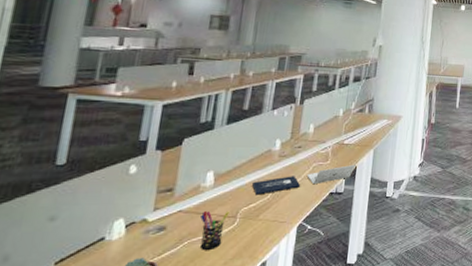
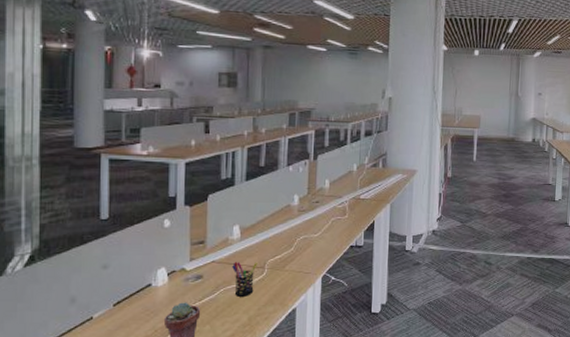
laptop: present [251,164,356,195] -> none [275,218,373,248]

